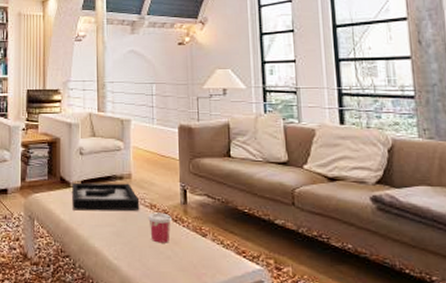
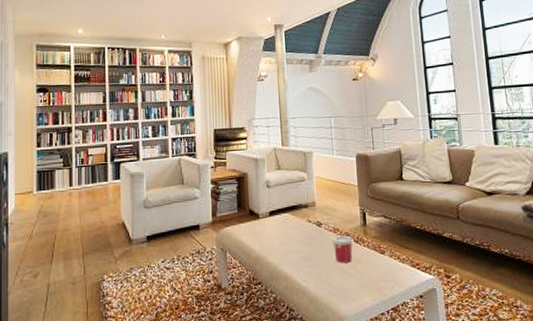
decorative tray: present [72,182,140,211] -> none [261,210,325,240]

